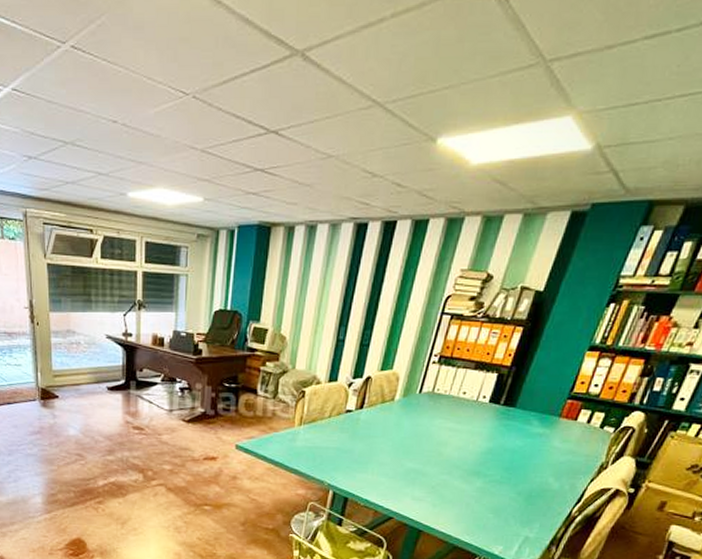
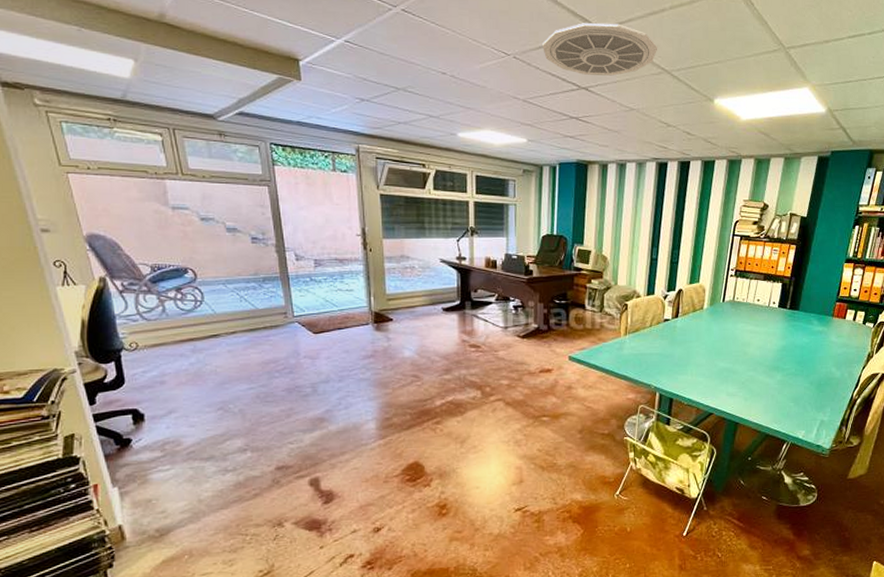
ceiling vent: none [227,43,371,114] -> present [543,23,658,76]

